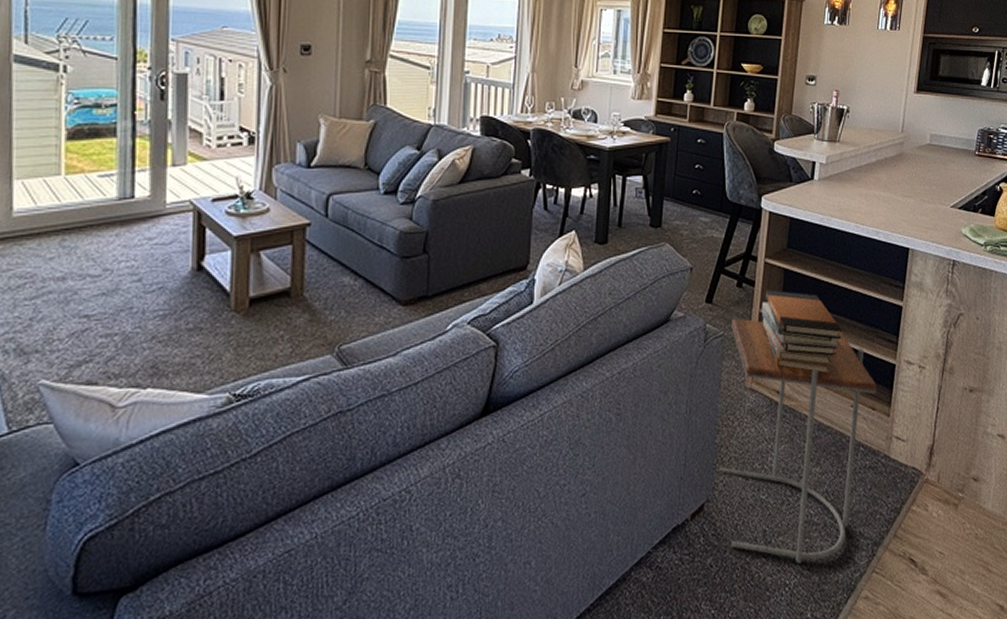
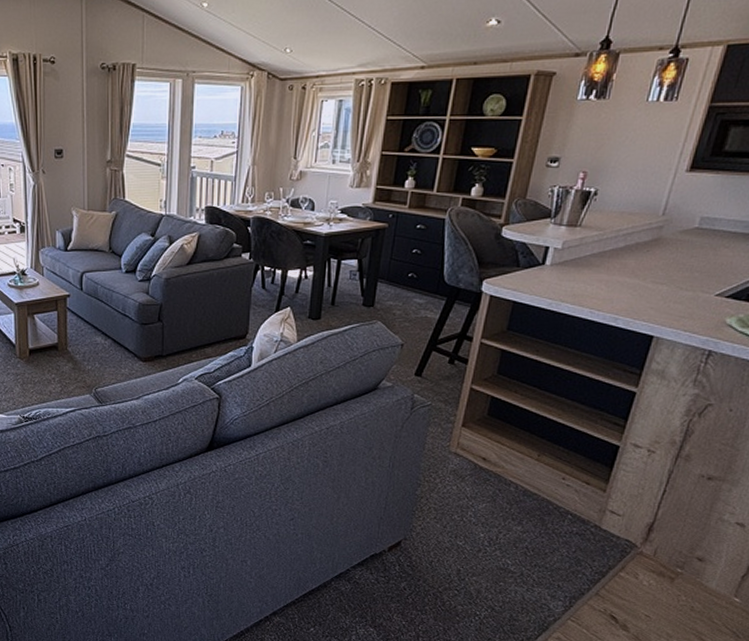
side table: present [719,318,877,563] -> none [418,391,596,601]
book stack: present [761,290,843,375] -> none [472,368,562,449]

